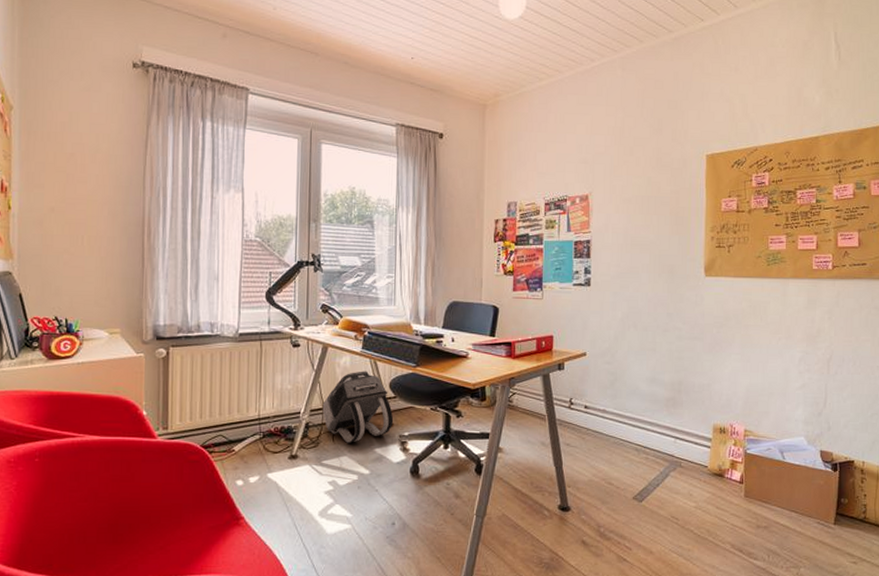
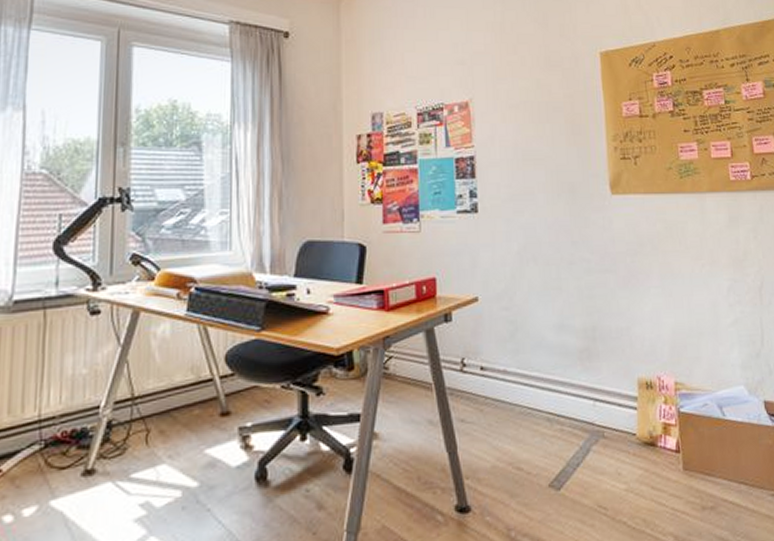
backpack: present [322,371,394,443] -> none [131,341,232,445]

